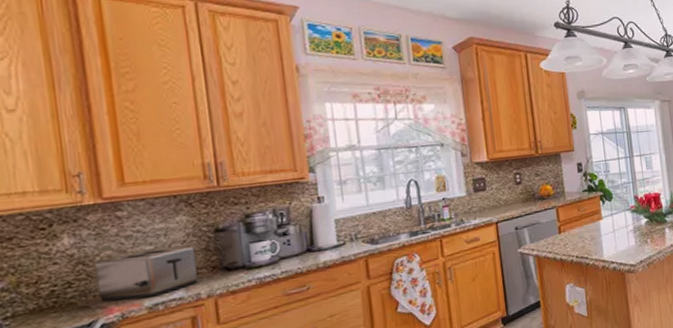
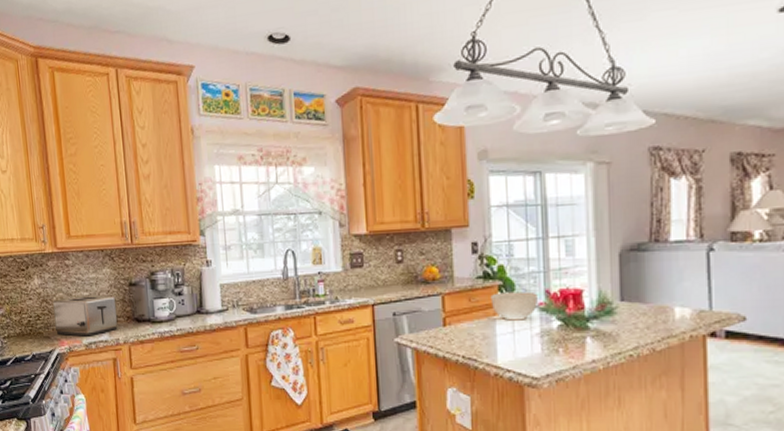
bowl: none [594,198,630,223] -> present [490,291,538,321]

